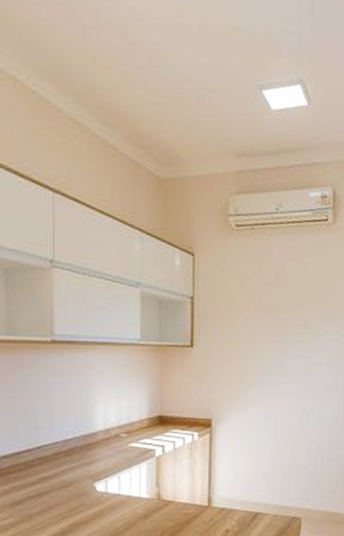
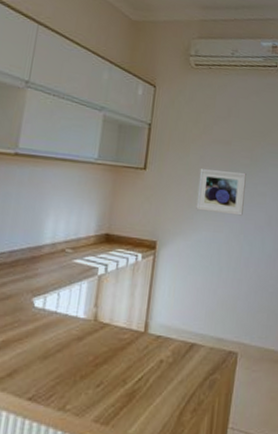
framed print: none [249,340,300,387] -> present [196,168,247,216]

